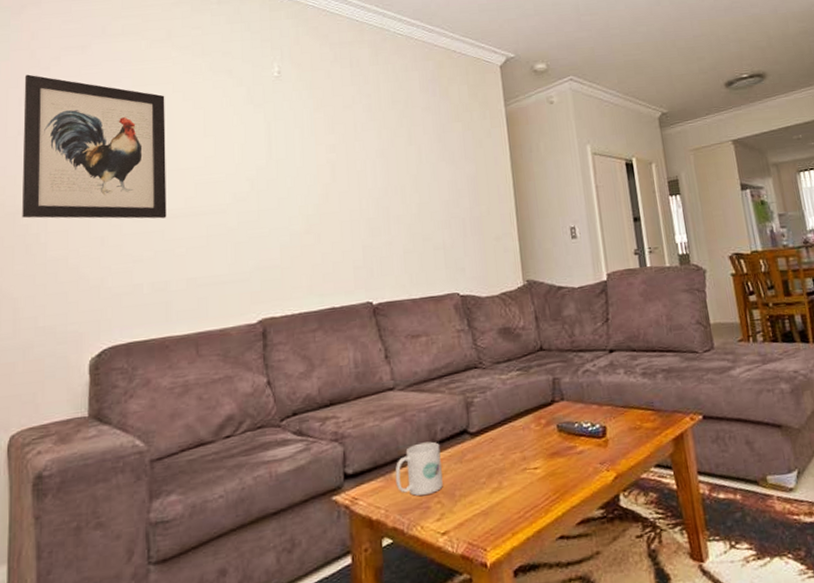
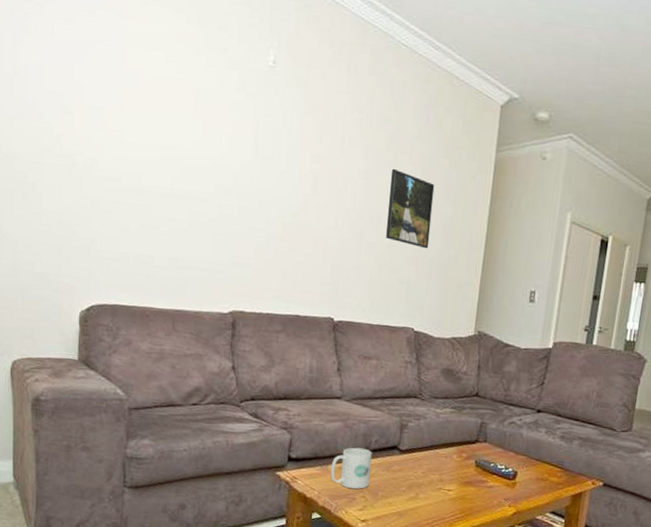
wall art: present [22,74,167,219] -> none [18,7,158,195]
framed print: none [407,141,458,210] -> present [386,168,435,249]

